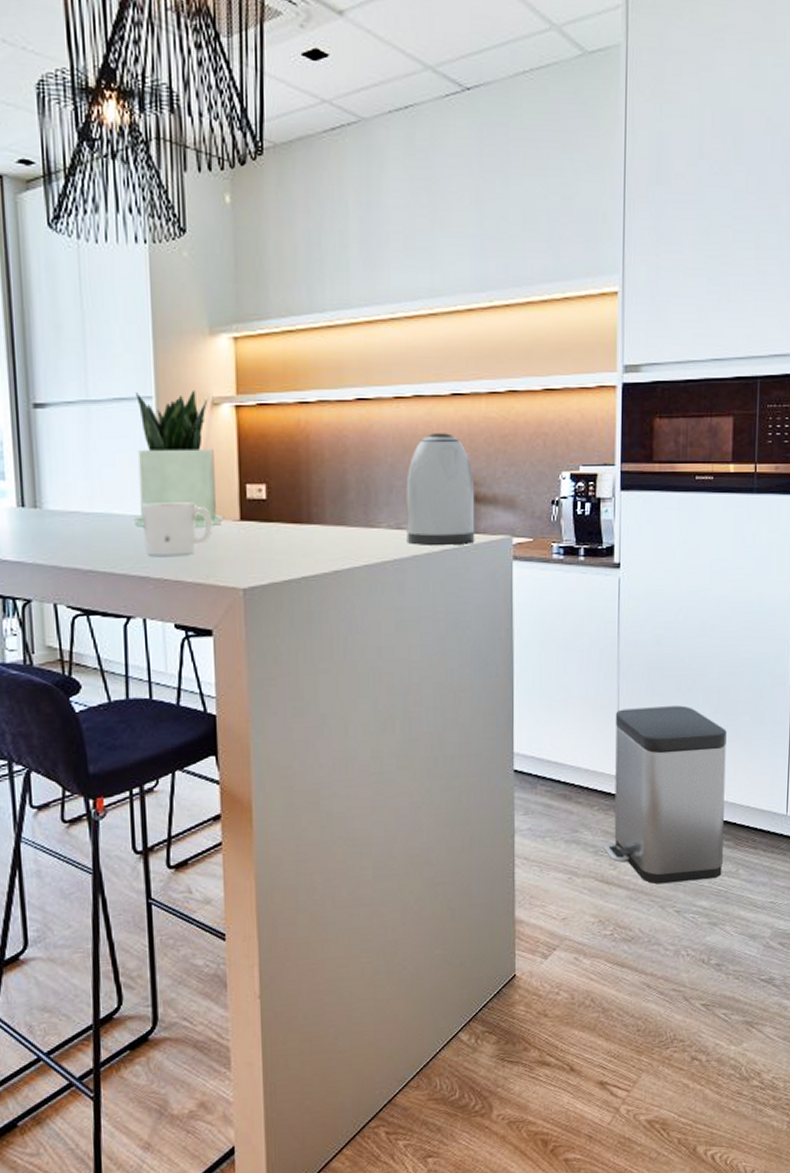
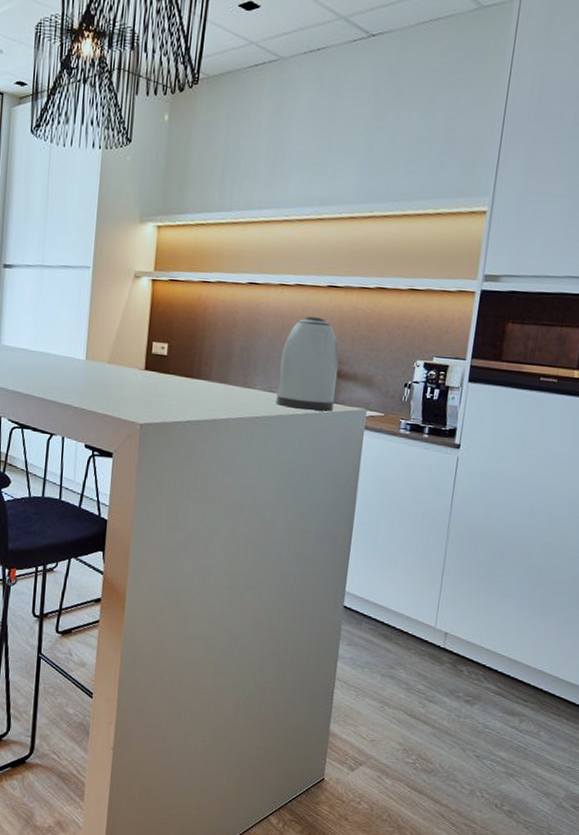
planter: present [133,391,225,528] -> none [64,263,133,372]
mug: present [141,502,213,557] -> none [70,348,124,393]
pedal bin: present [604,705,727,885] -> none [415,570,543,735]

